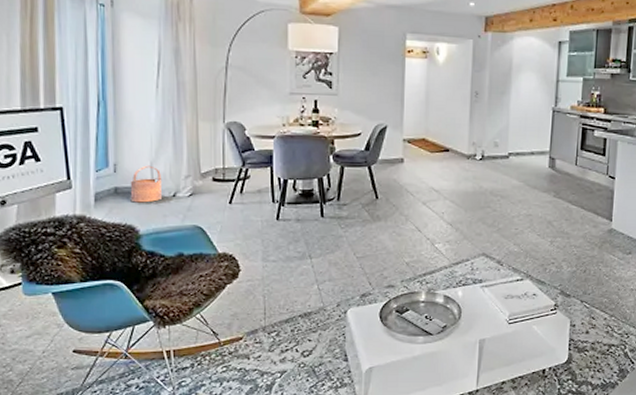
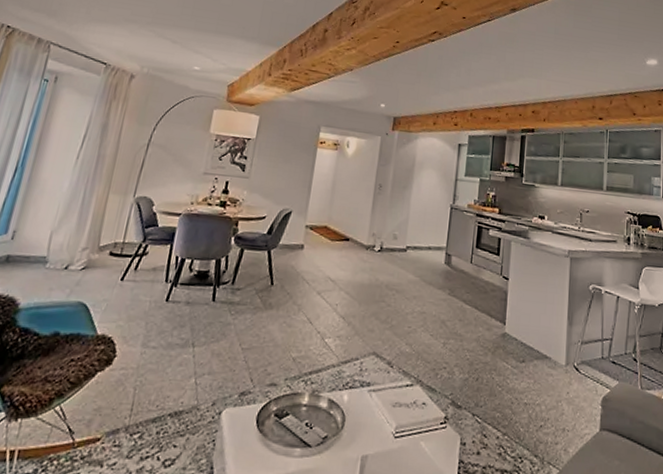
wooden bucket: present [130,165,163,203] -> none [19,234,59,274]

